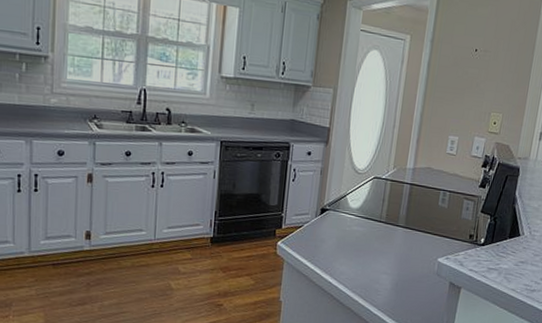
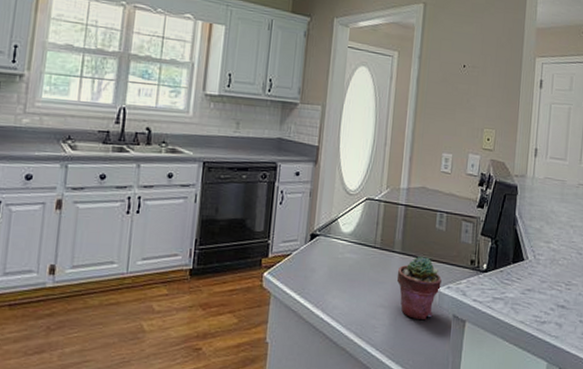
potted succulent: none [399,230,441,285] -> present [396,256,442,319]

